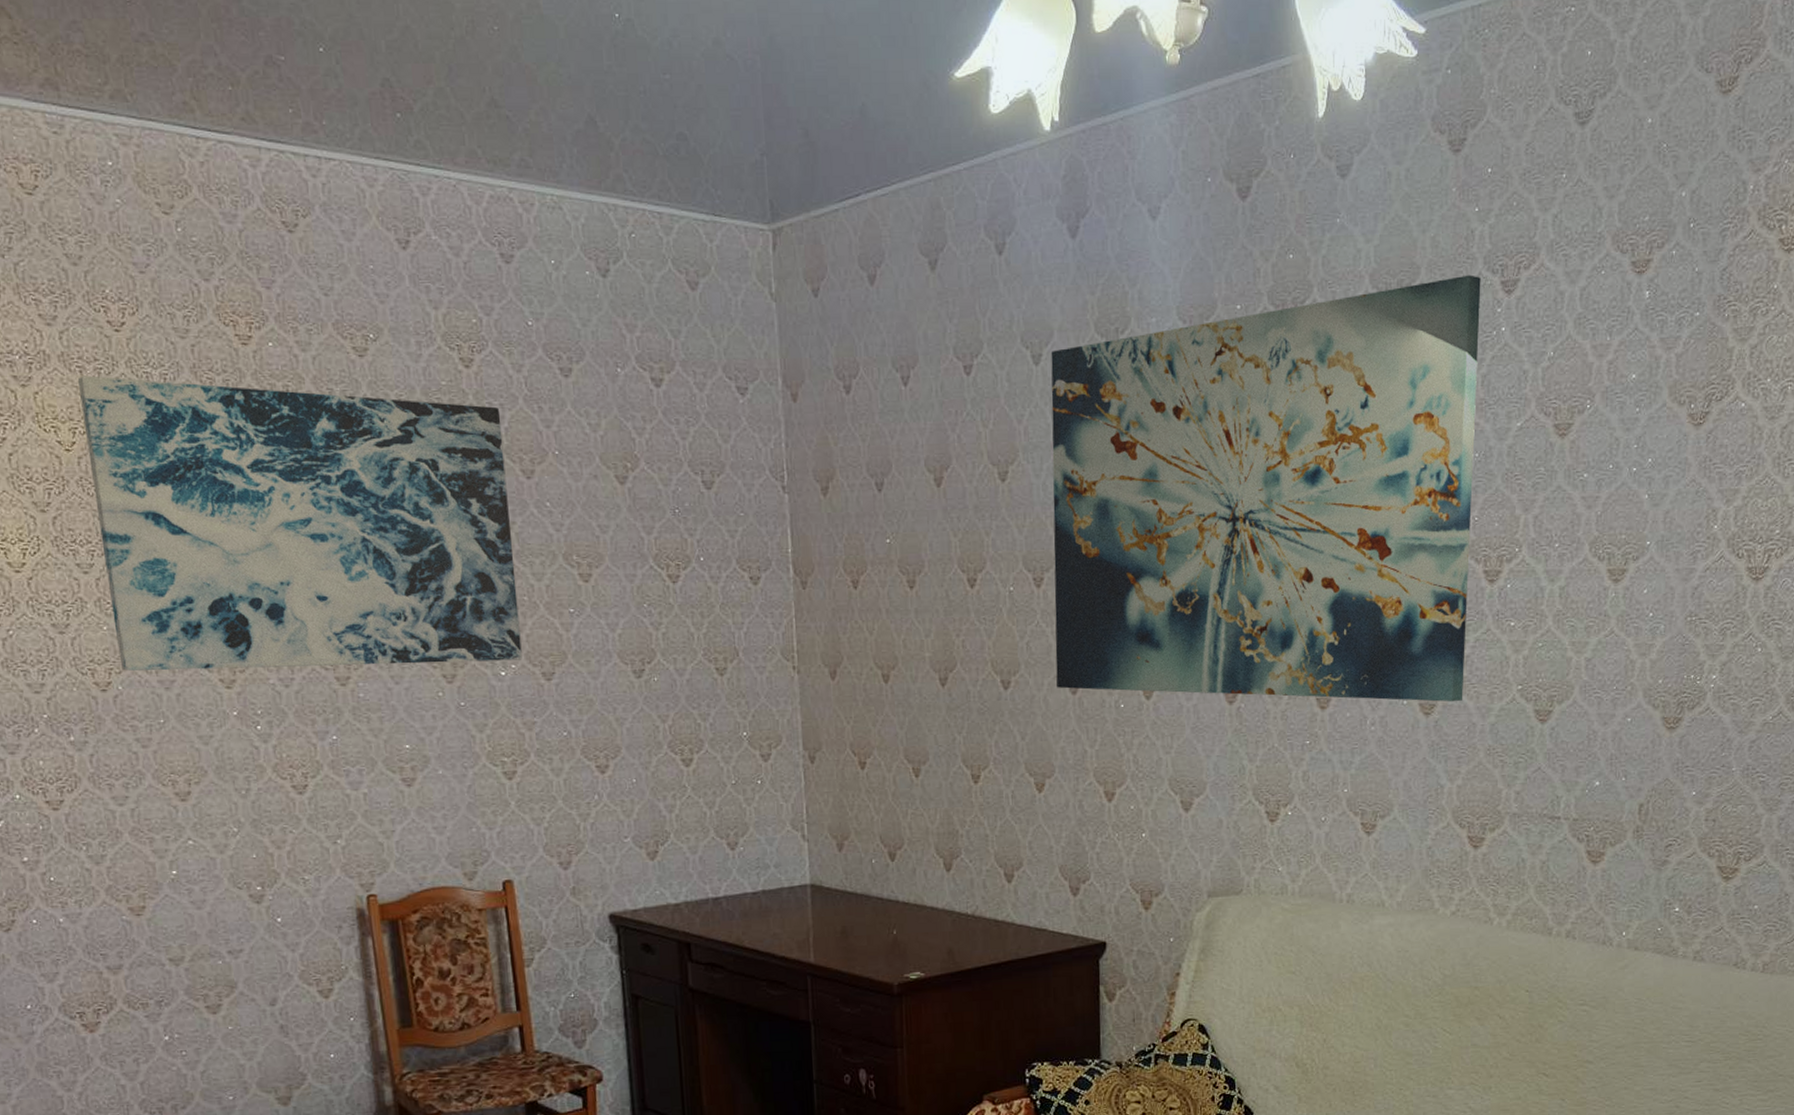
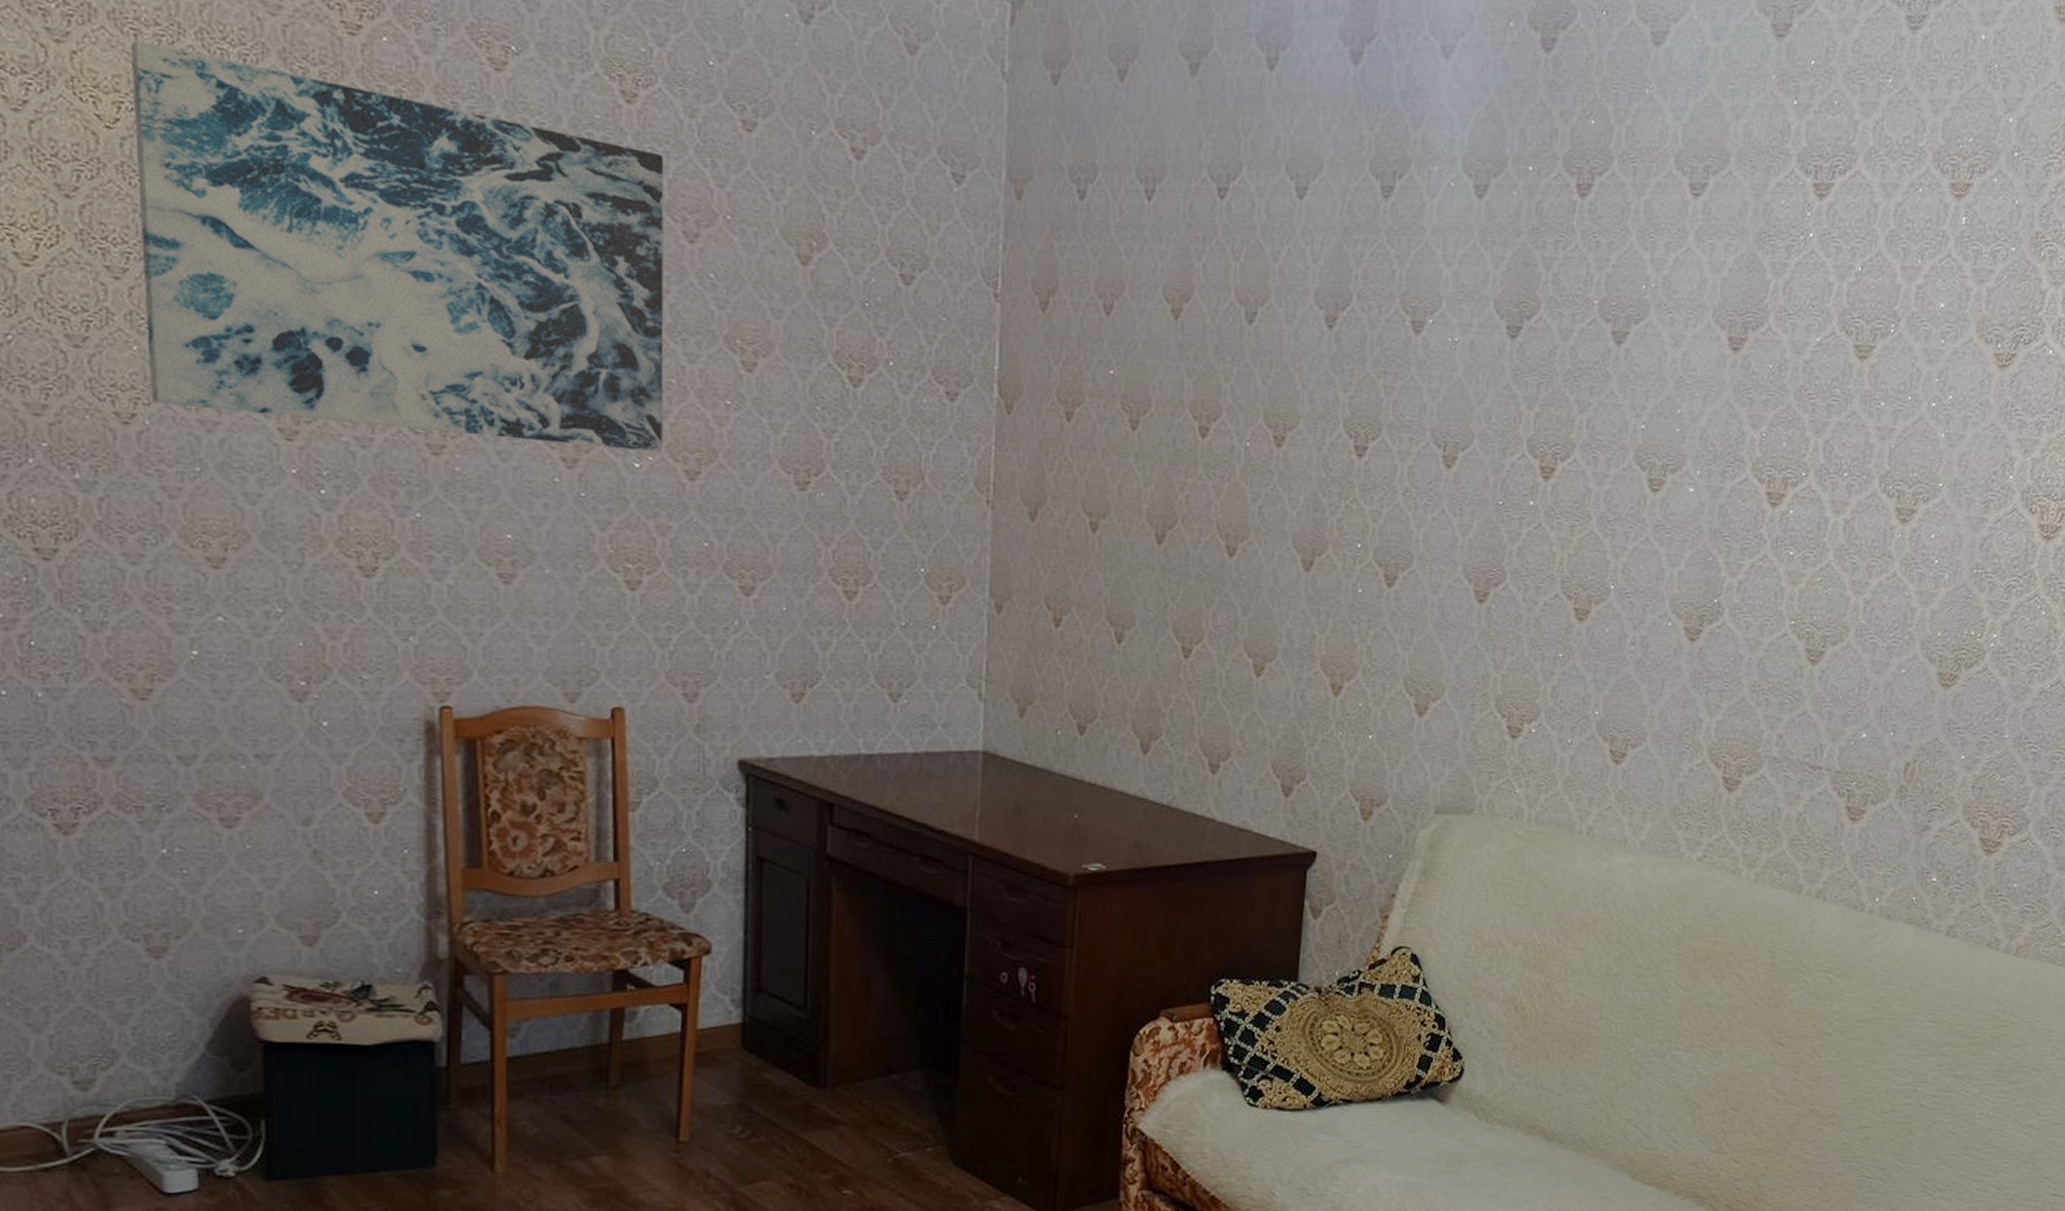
wall art: present [1051,275,1481,702] -> none [1289,170,1793,630]

